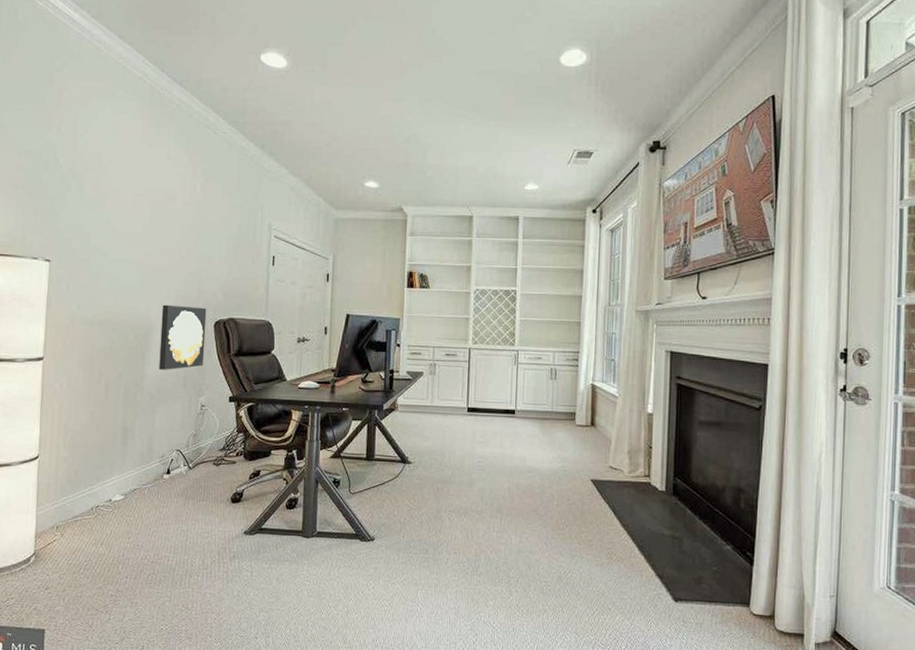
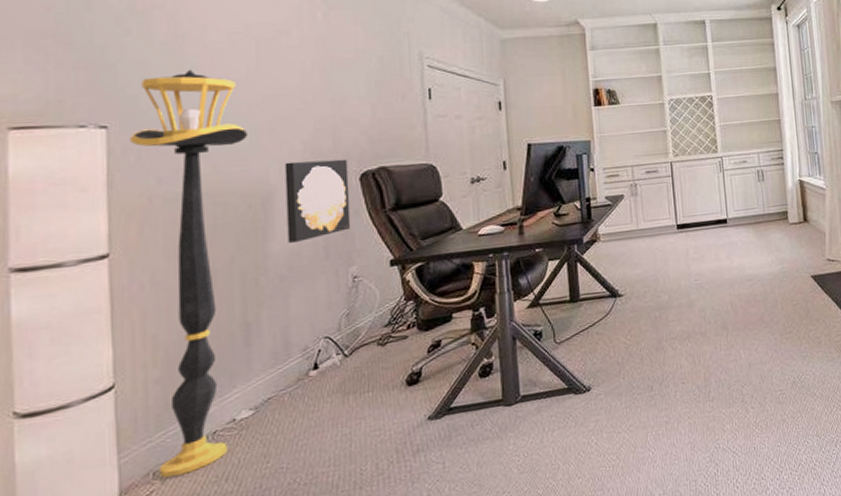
floor lamp: none [60,221,140,533] -> present [130,69,249,478]

